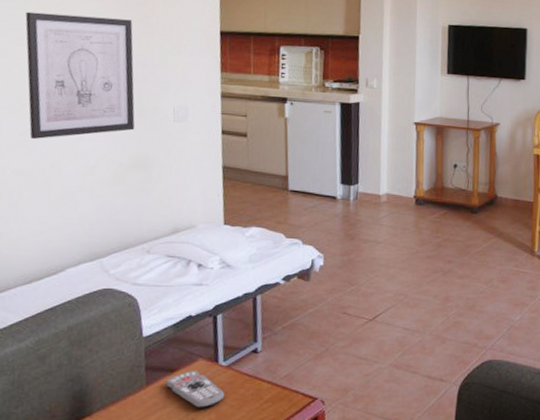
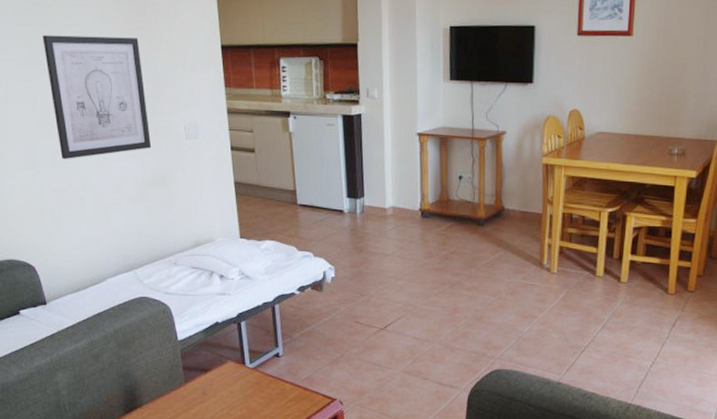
remote control: present [165,370,225,408] -> none [201,370,254,404]

